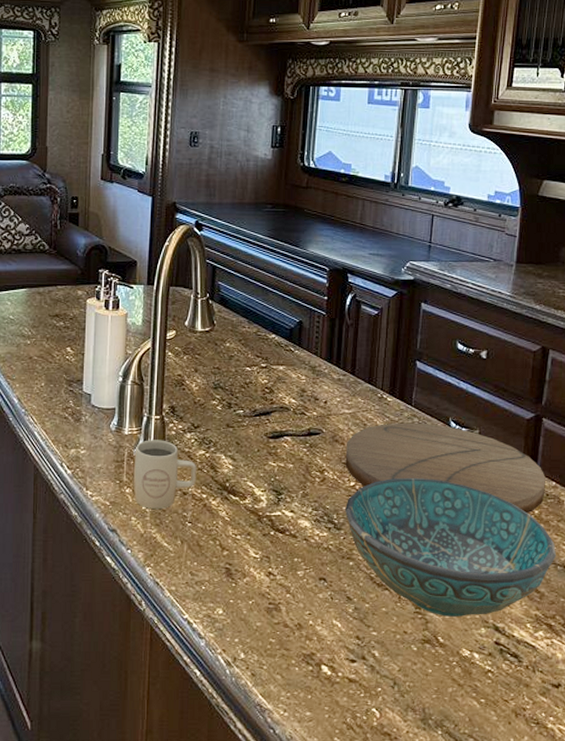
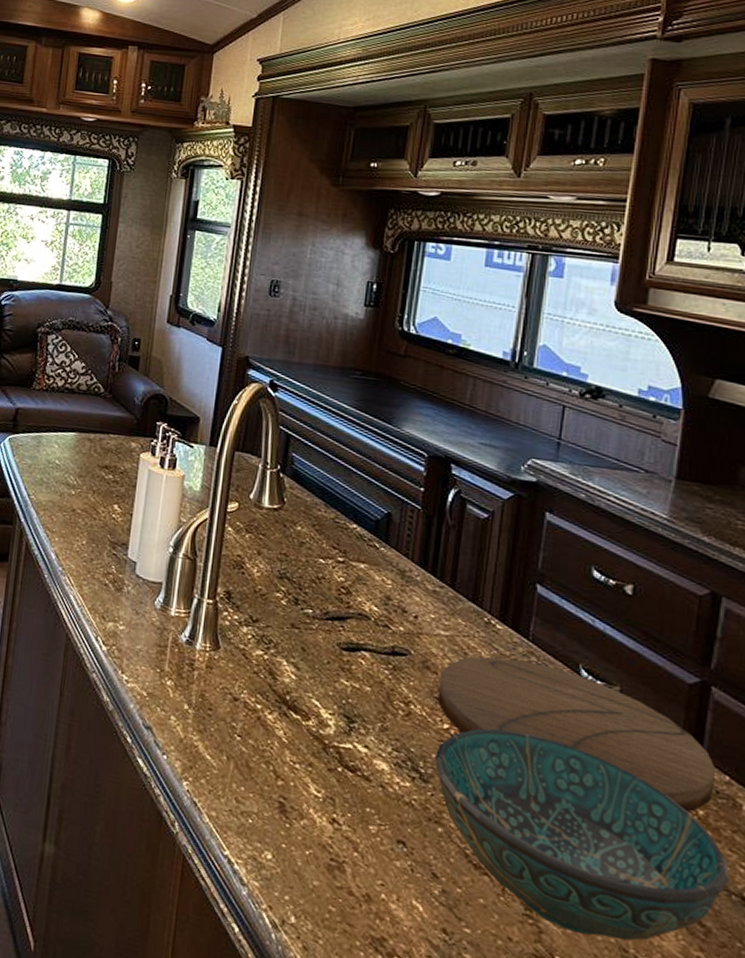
mug: present [133,440,197,510] -> none [175,626,253,713]

